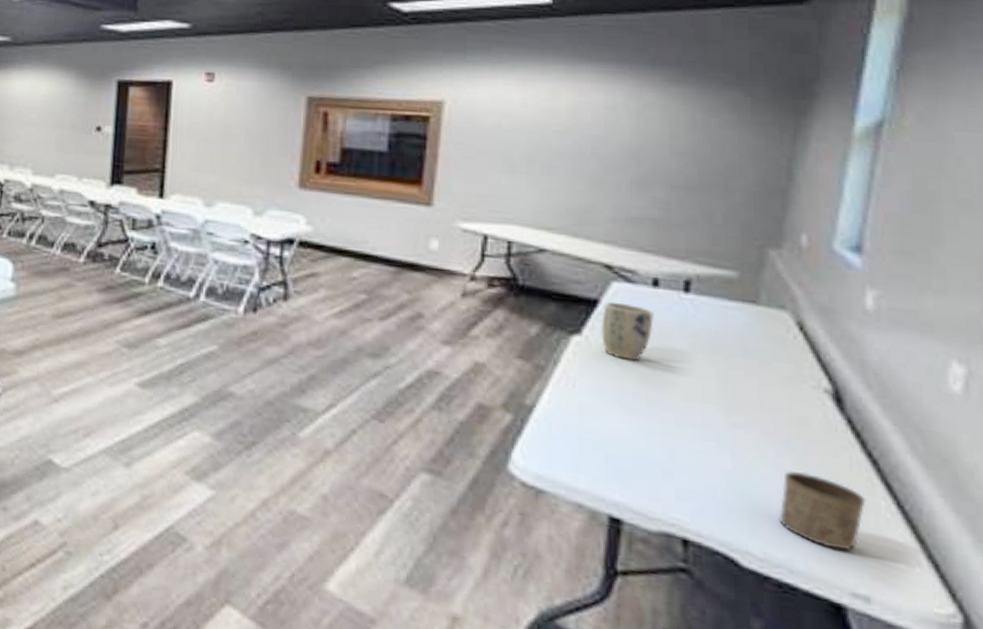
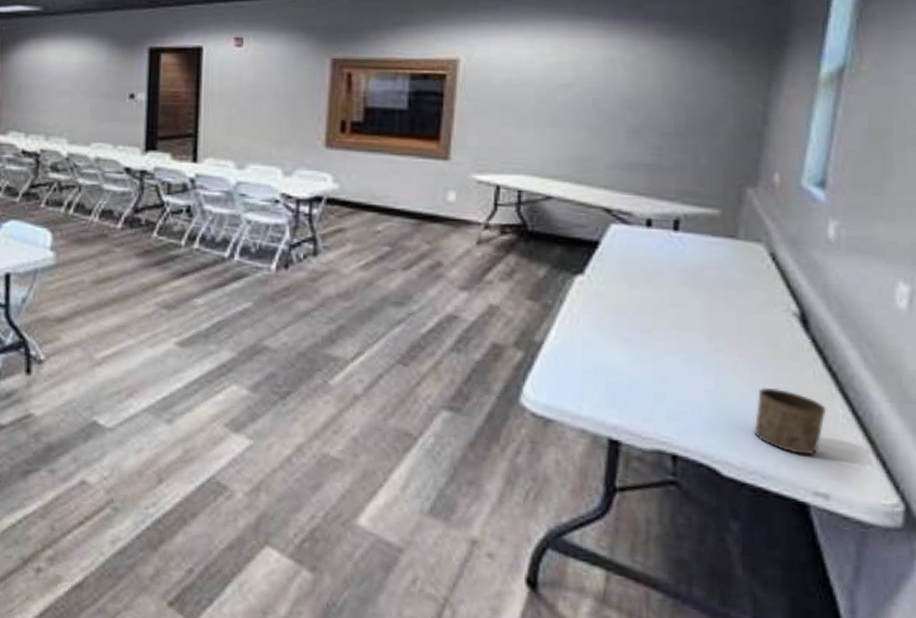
plant pot: present [601,301,654,361] -> none [602,242,647,296]

